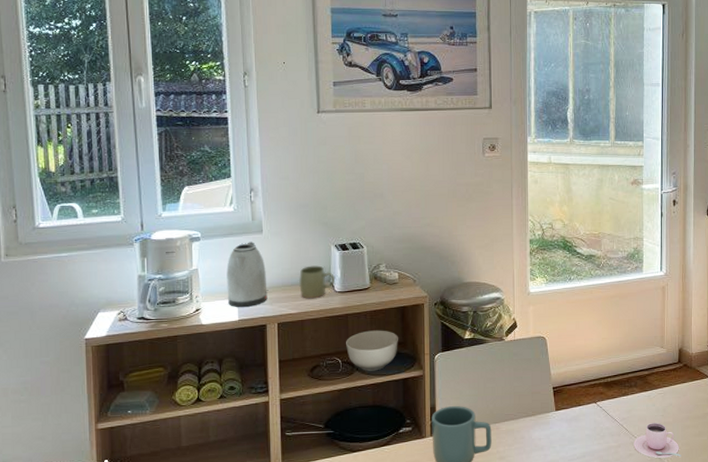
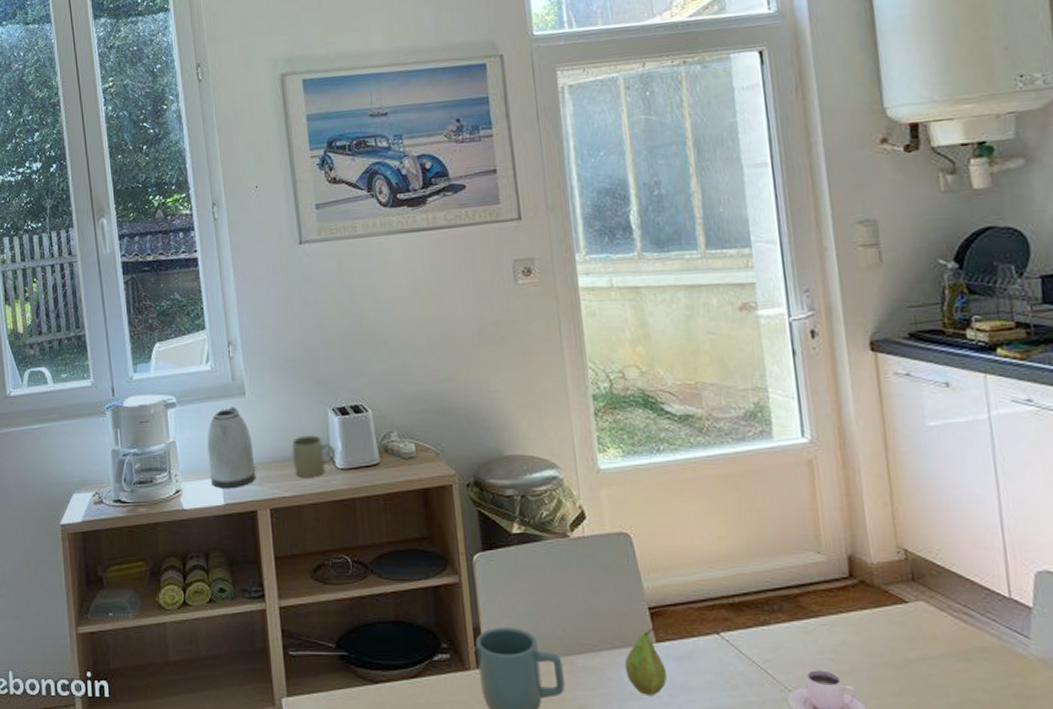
bowl: present [346,330,399,371] -> none [355,519,423,575]
fruit: none [533,401,560,447] -> present [624,627,667,695]

